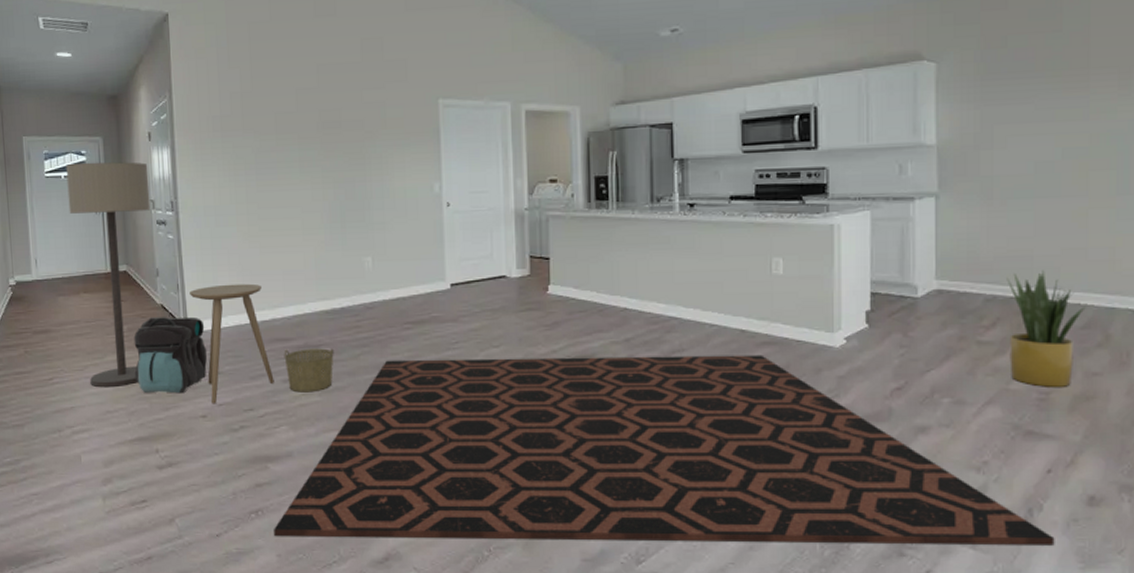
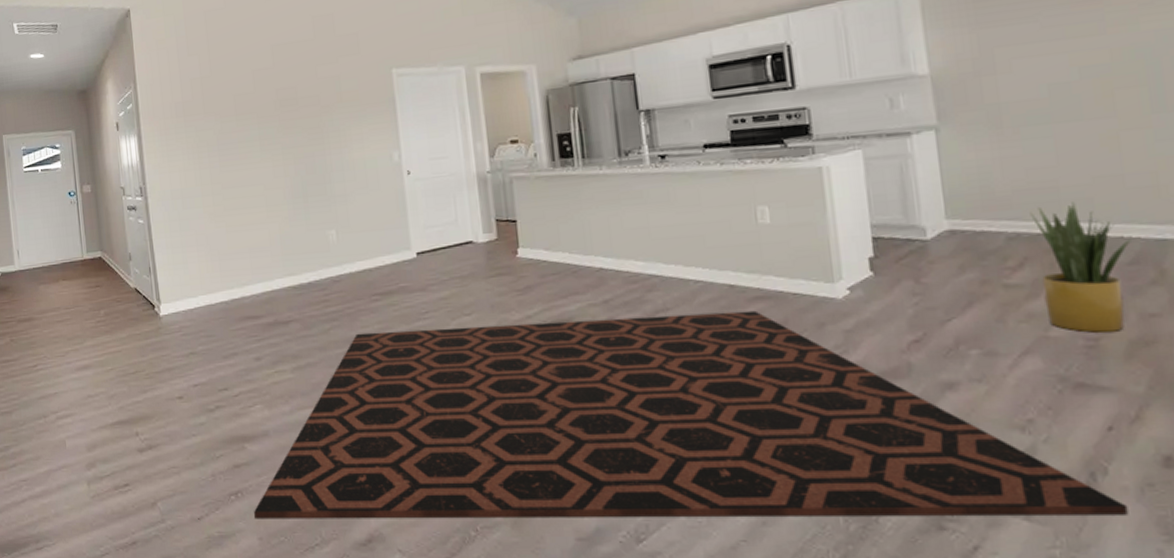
floor lamp: present [66,162,151,388] -> none [42,152,121,373]
backpack: present [133,317,208,394] -> none [110,299,181,376]
side table: present [190,283,274,404] -> none [161,263,247,385]
basket: present [284,348,334,393] -> none [254,324,304,370]

